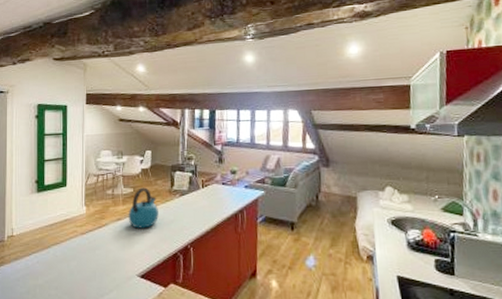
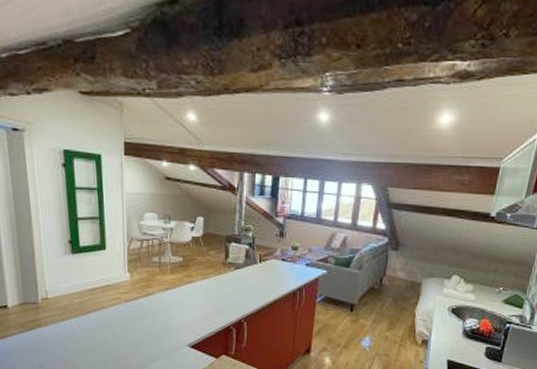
kettle: present [128,187,159,229] -> none [177,257,211,300]

